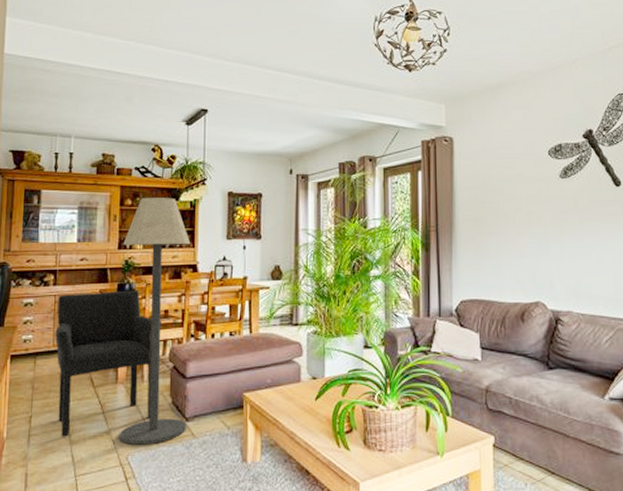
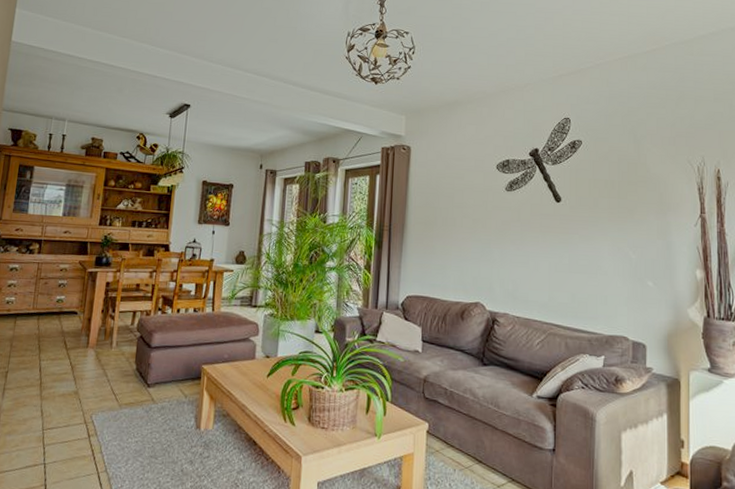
armchair: present [55,290,162,437] -> none [31,262,133,393]
floor lamp: present [119,197,191,445] -> none [85,180,165,406]

